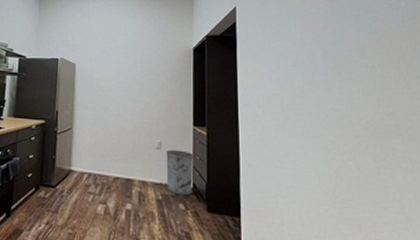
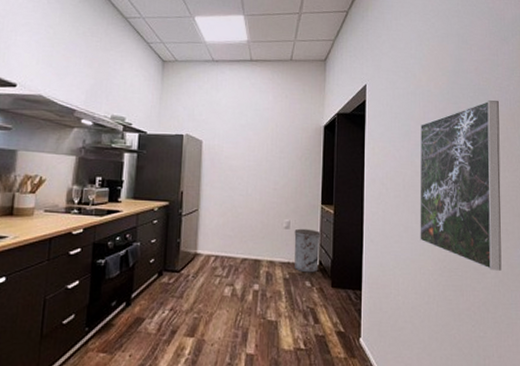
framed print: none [298,17,408,206] -> present [419,100,502,271]

